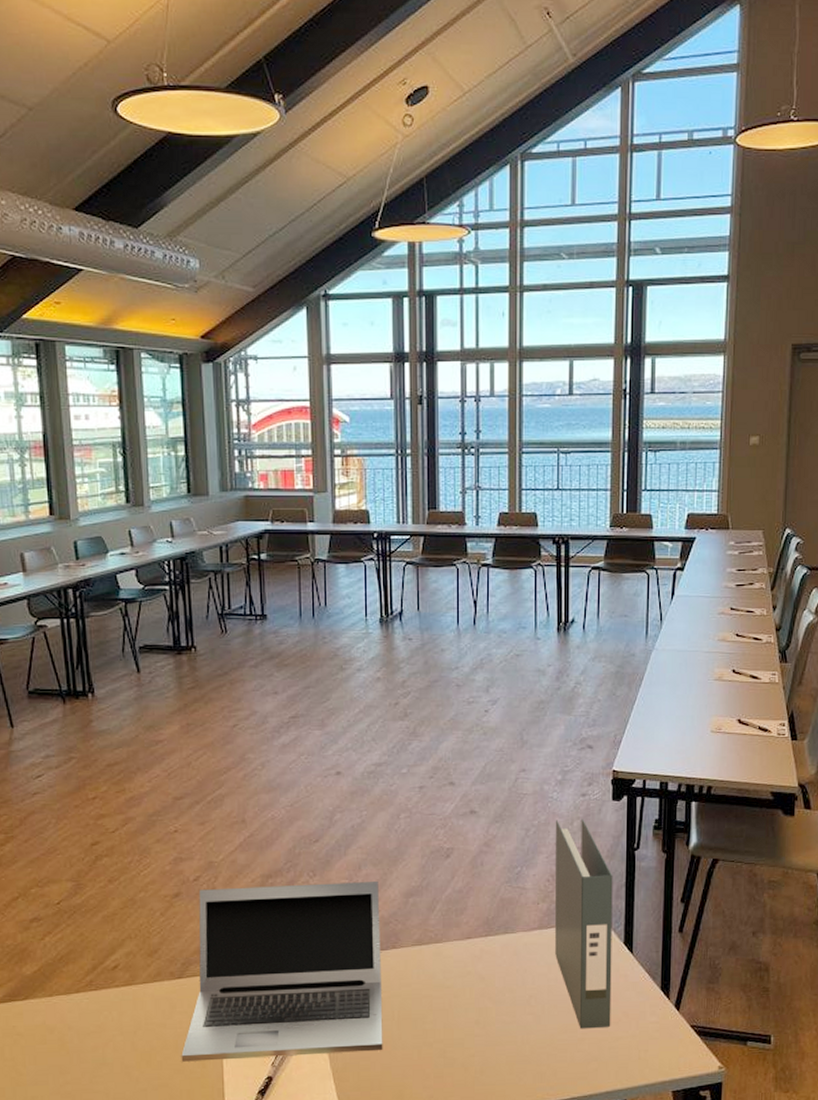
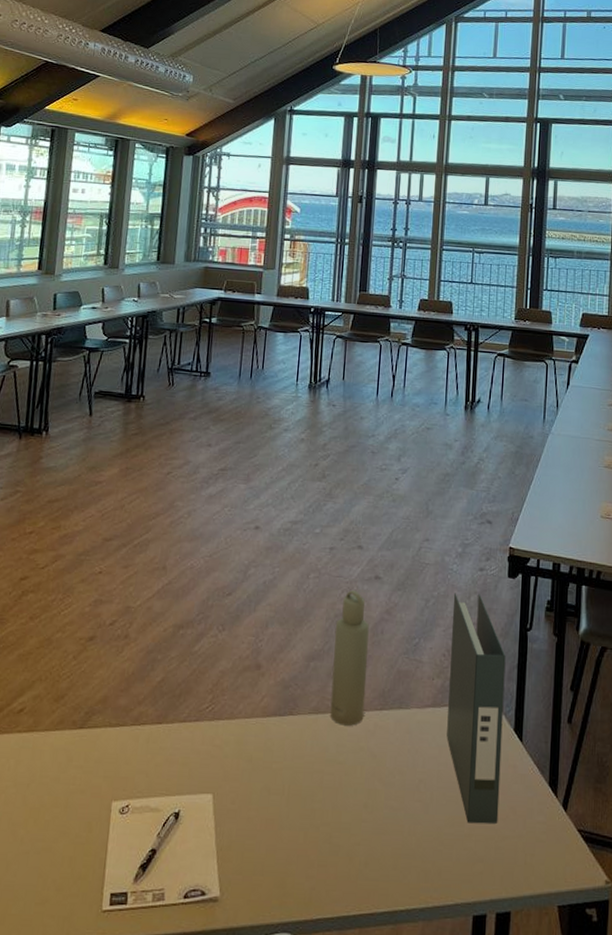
laptop: present [181,882,383,1062] -> none [68,635,283,830]
bottle: none [432,826,469,953] -> present [330,590,369,726]

